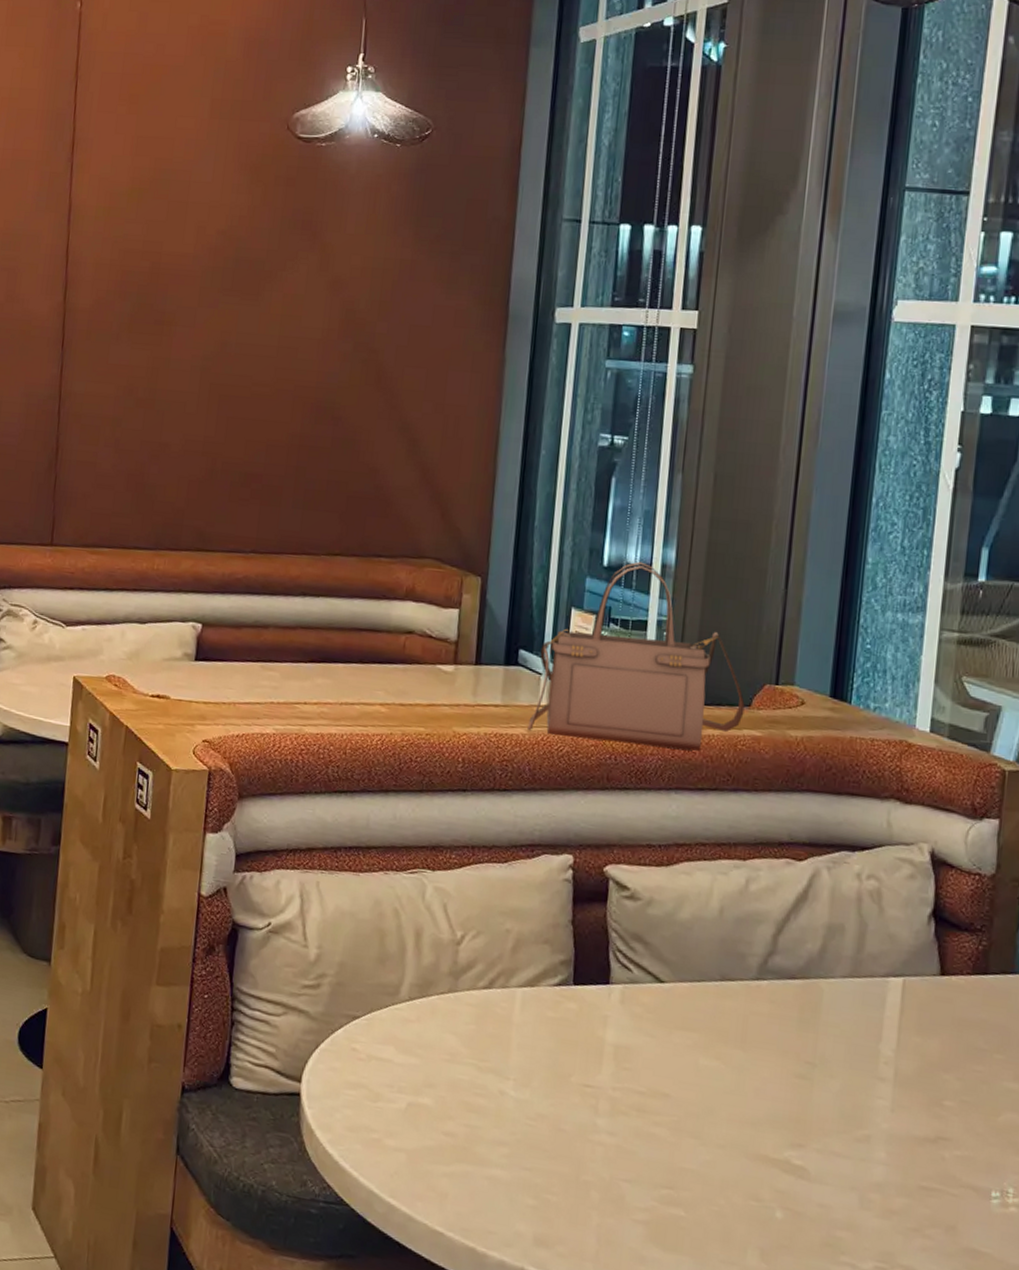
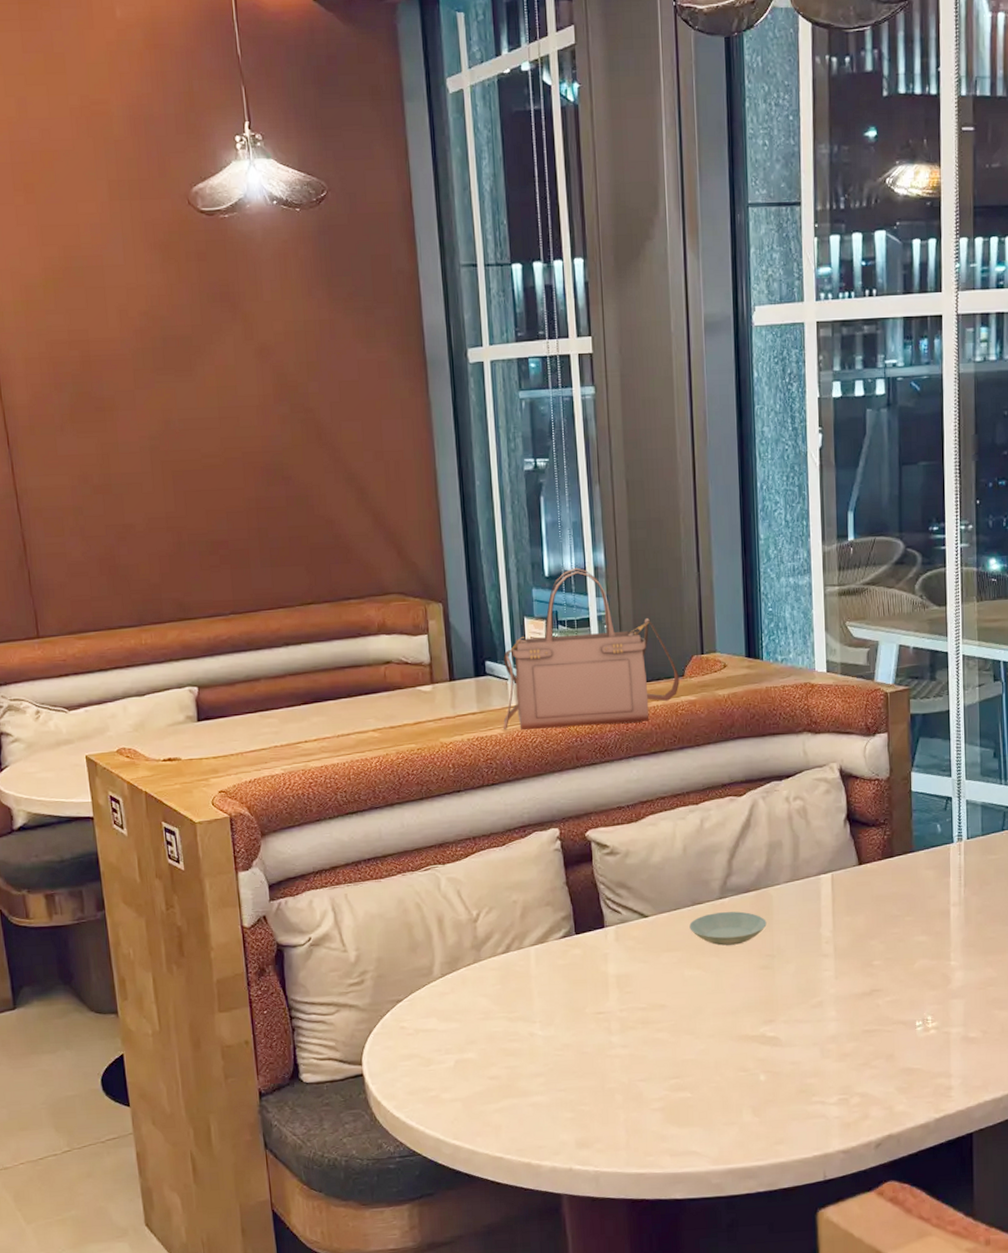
saucer: none [713,995,812,1041] -> present [689,911,767,946]

